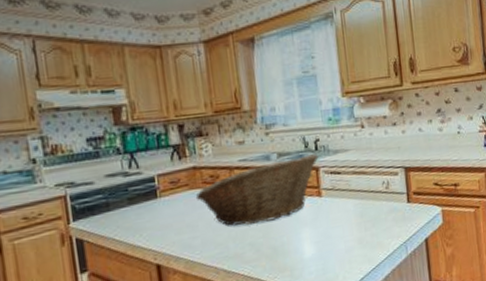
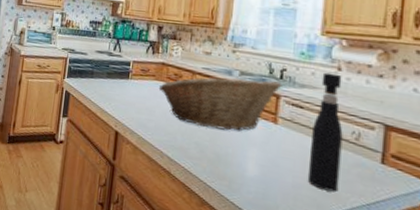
pepper grinder: none [350,131,382,245] -> present [307,72,343,192]

